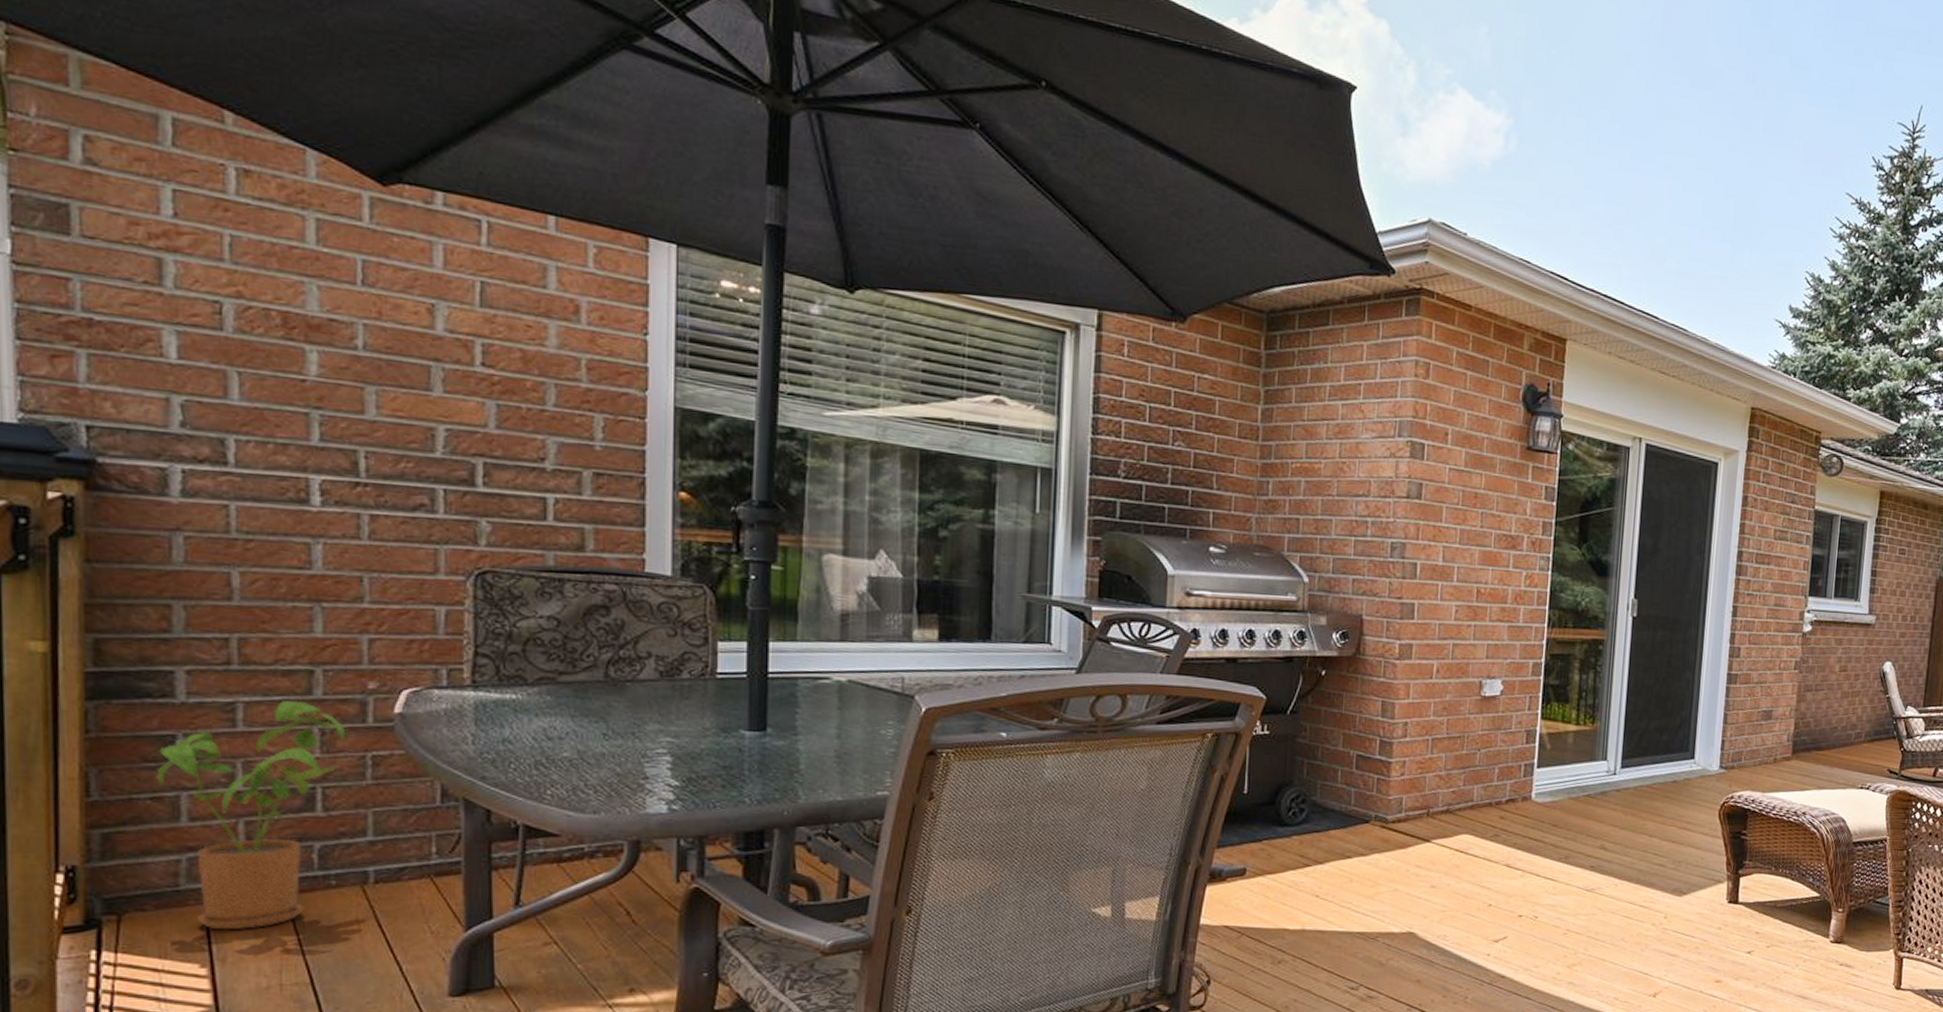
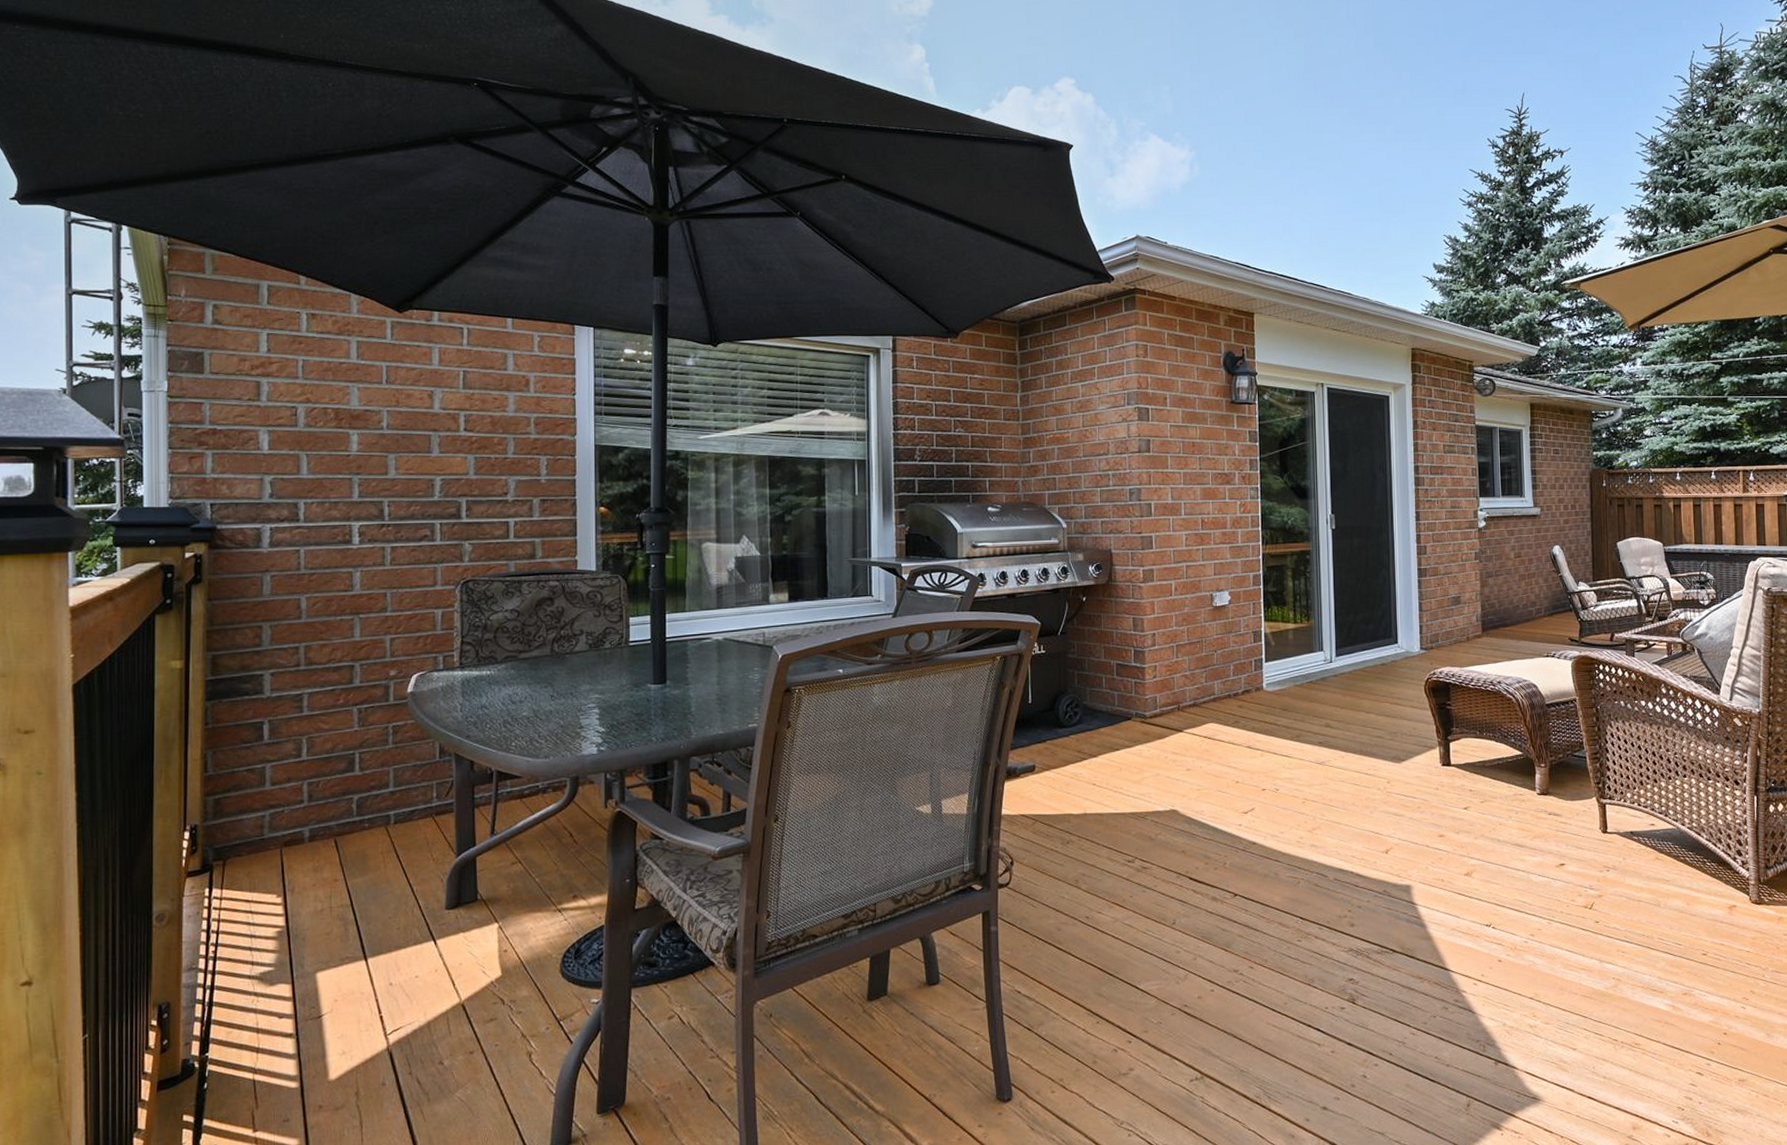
house plant: present [156,700,348,930] -> none [250,688,376,868]

